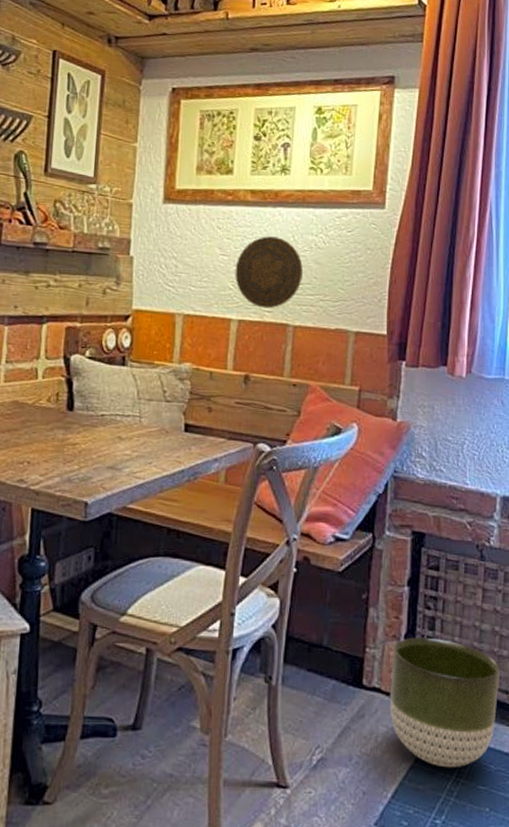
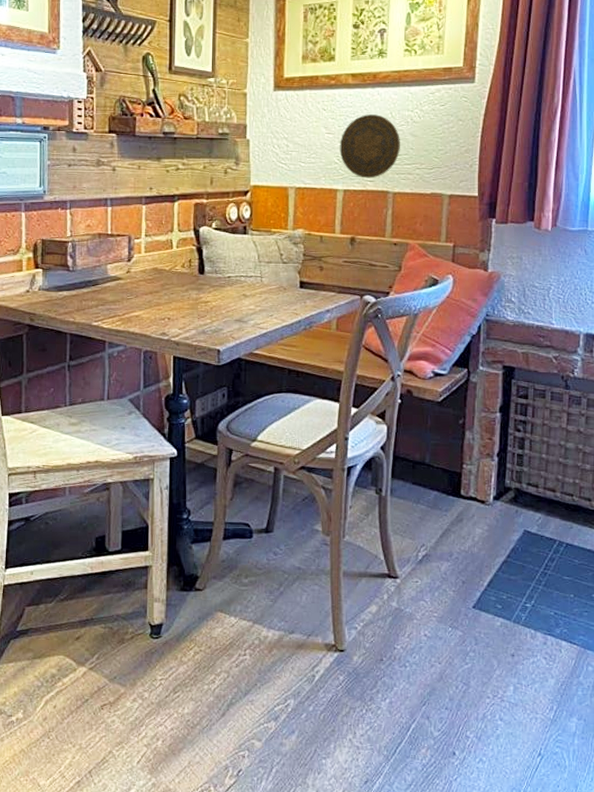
planter: present [390,637,499,768] -> none [485,455,583,562]

